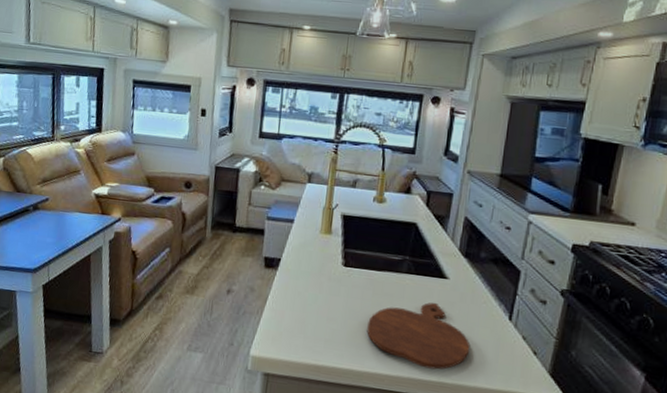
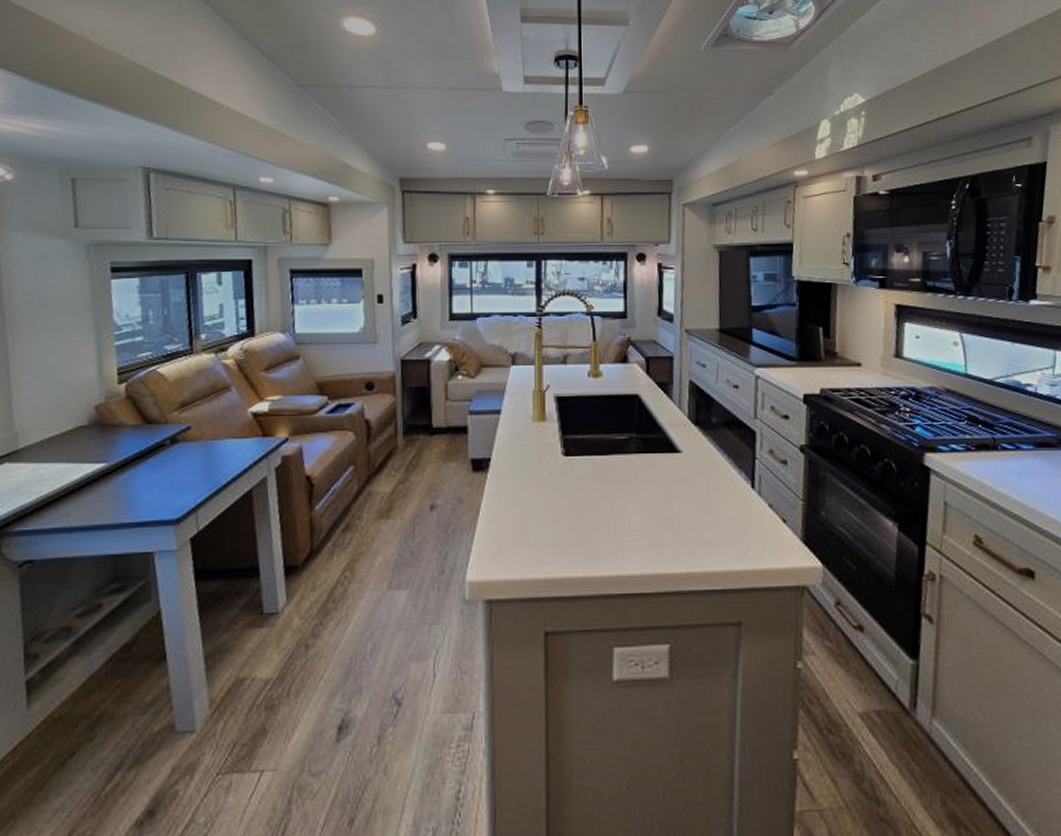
cutting board: present [367,302,471,370] -> none [600,481,716,560]

